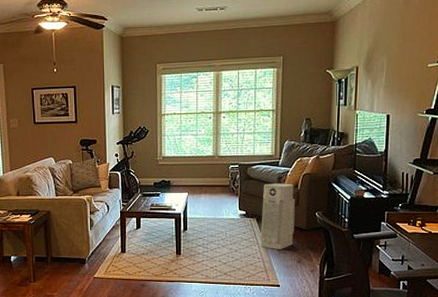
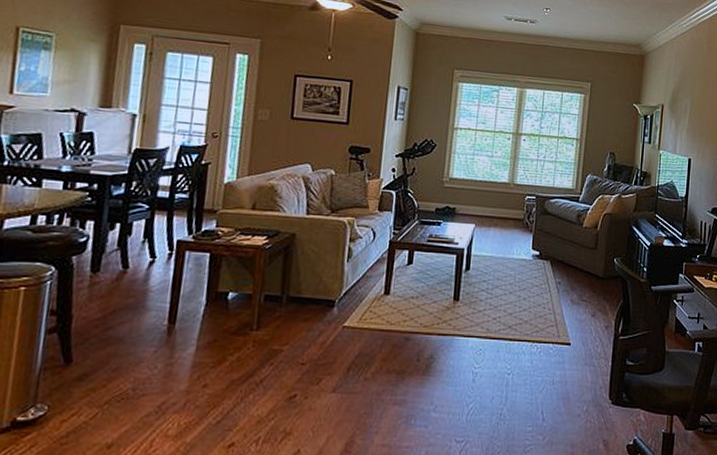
air purifier: present [260,183,296,249] -> none [552,221,595,300]

